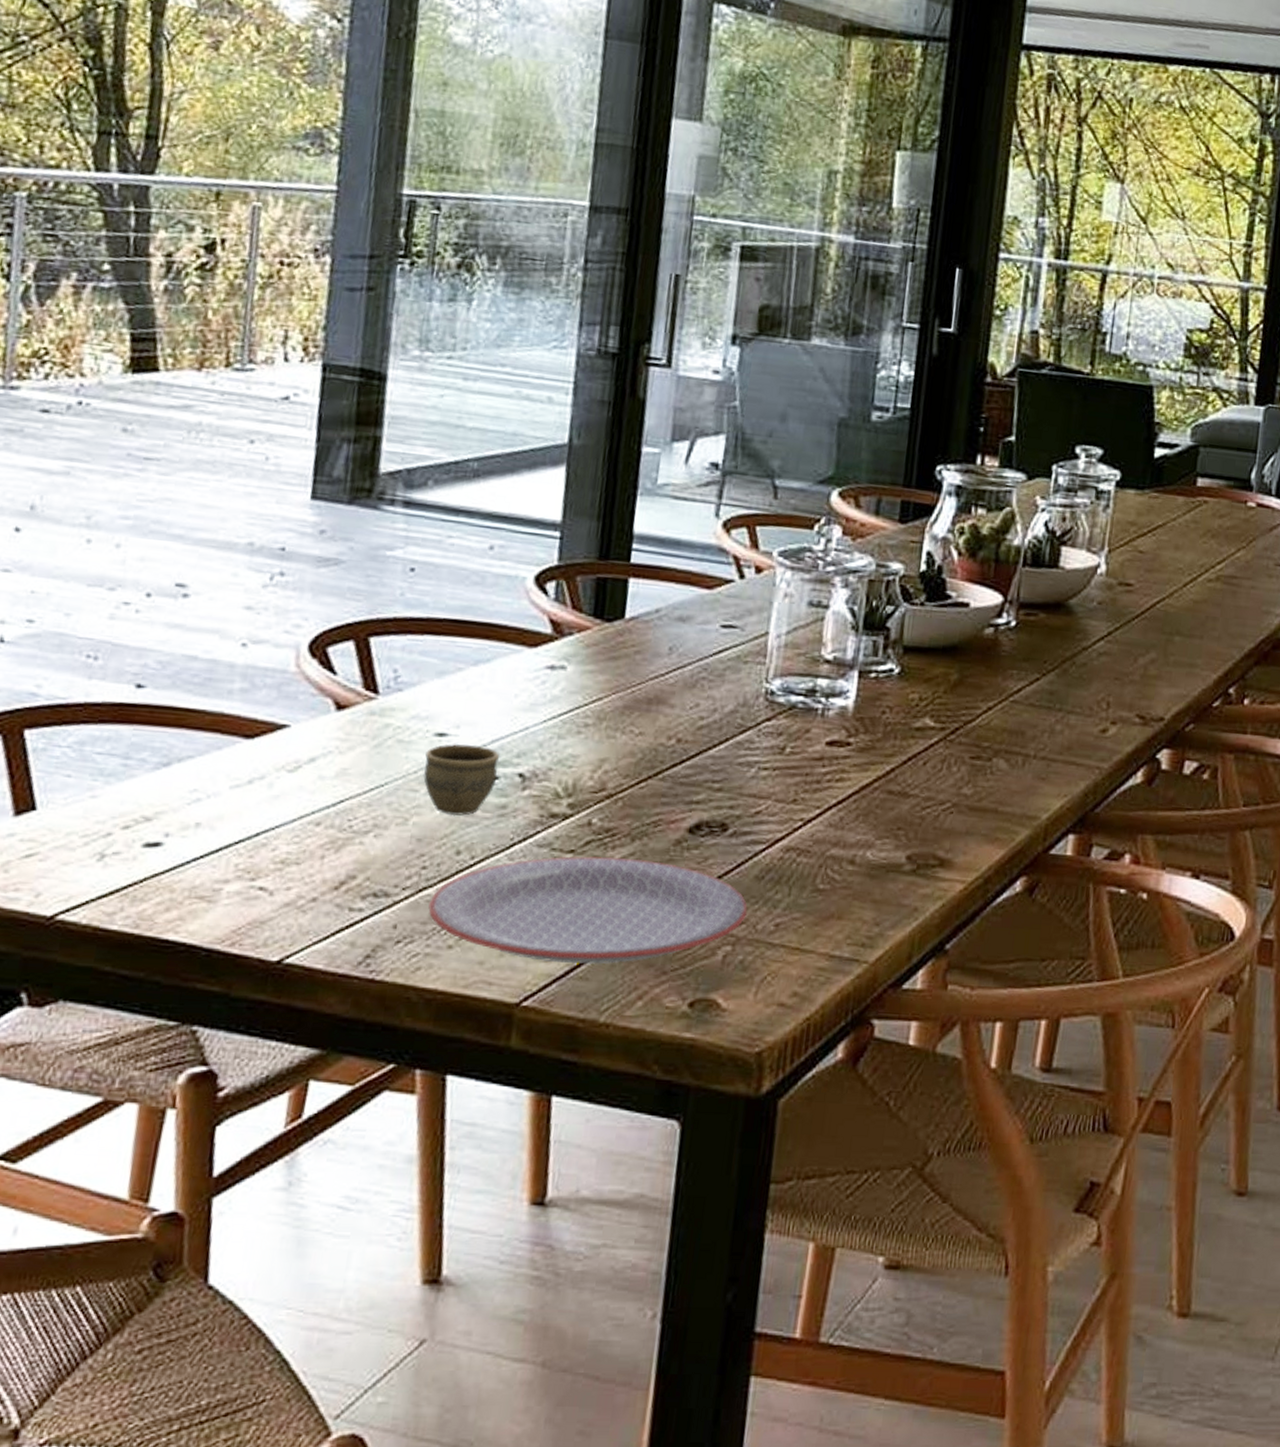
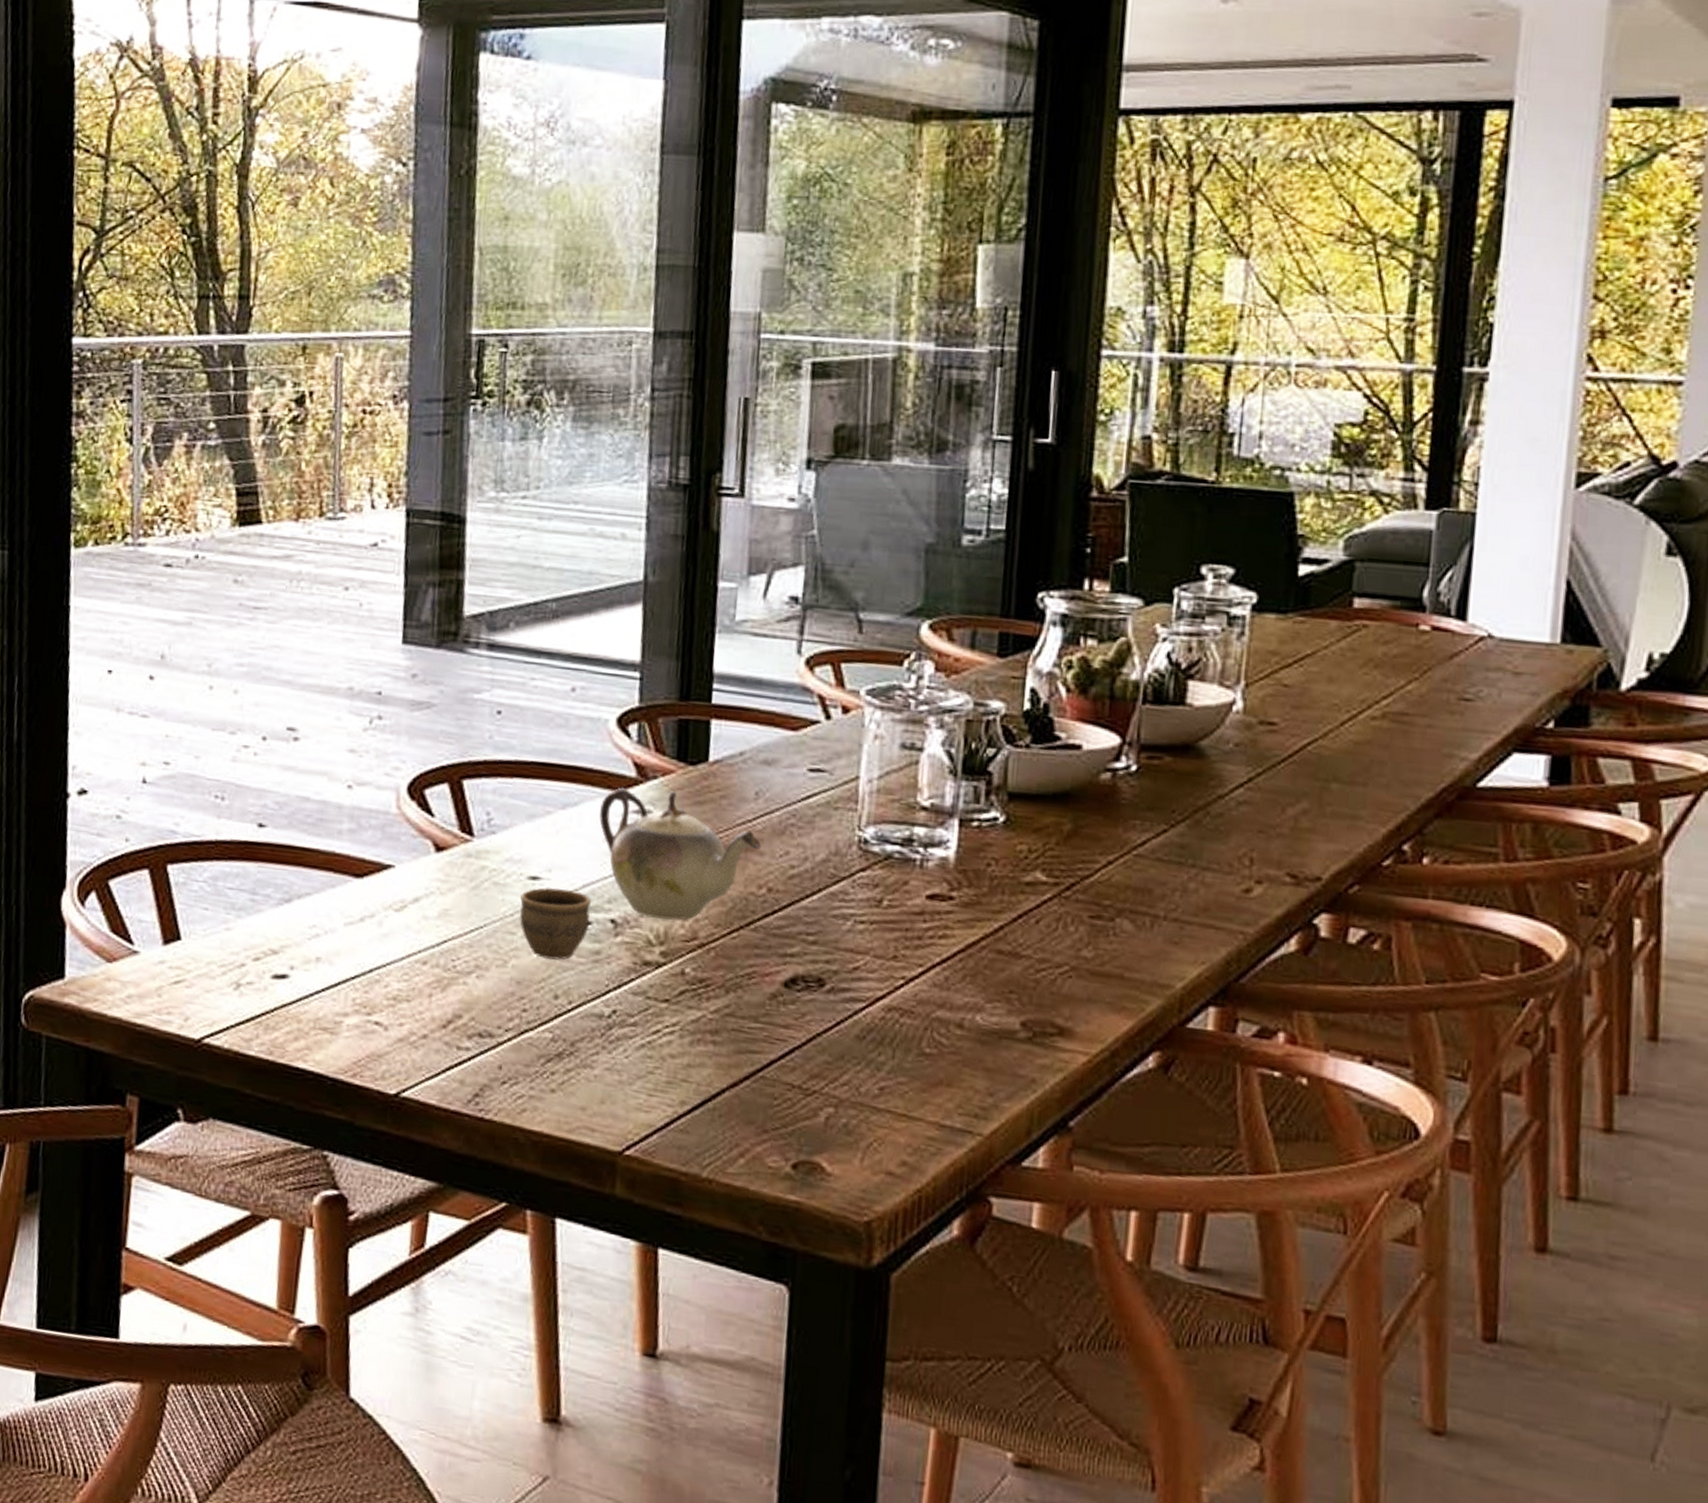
plate: present [428,856,748,964] -> none [530,1006,849,1118]
teapot: none [512,643,672,773] -> present [599,787,761,920]

